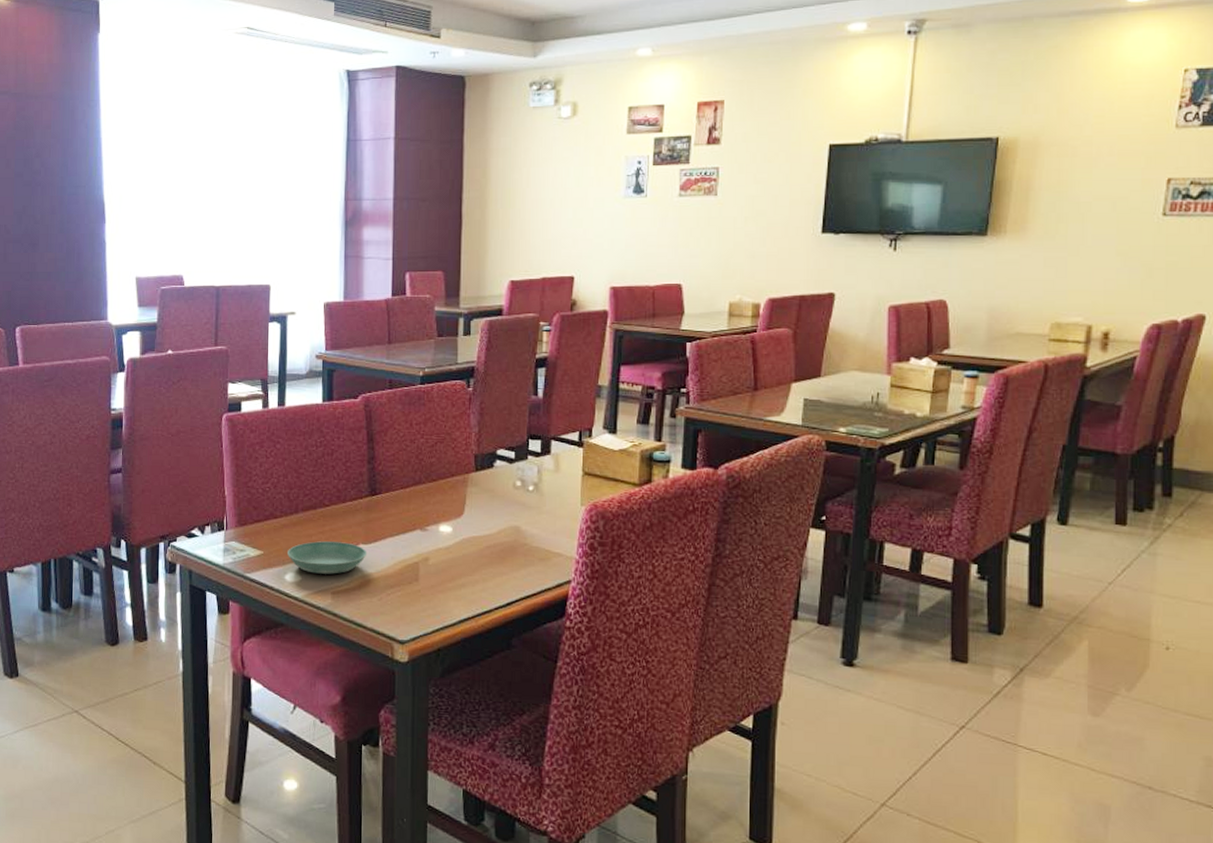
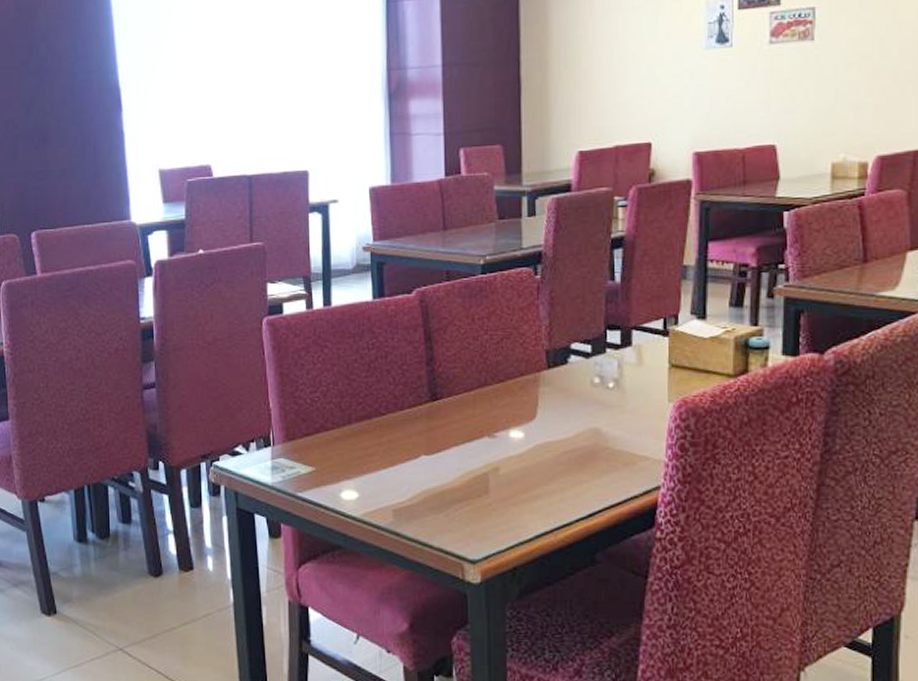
saucer: present [286,541,368,574] -> none [341,454,431,490]

